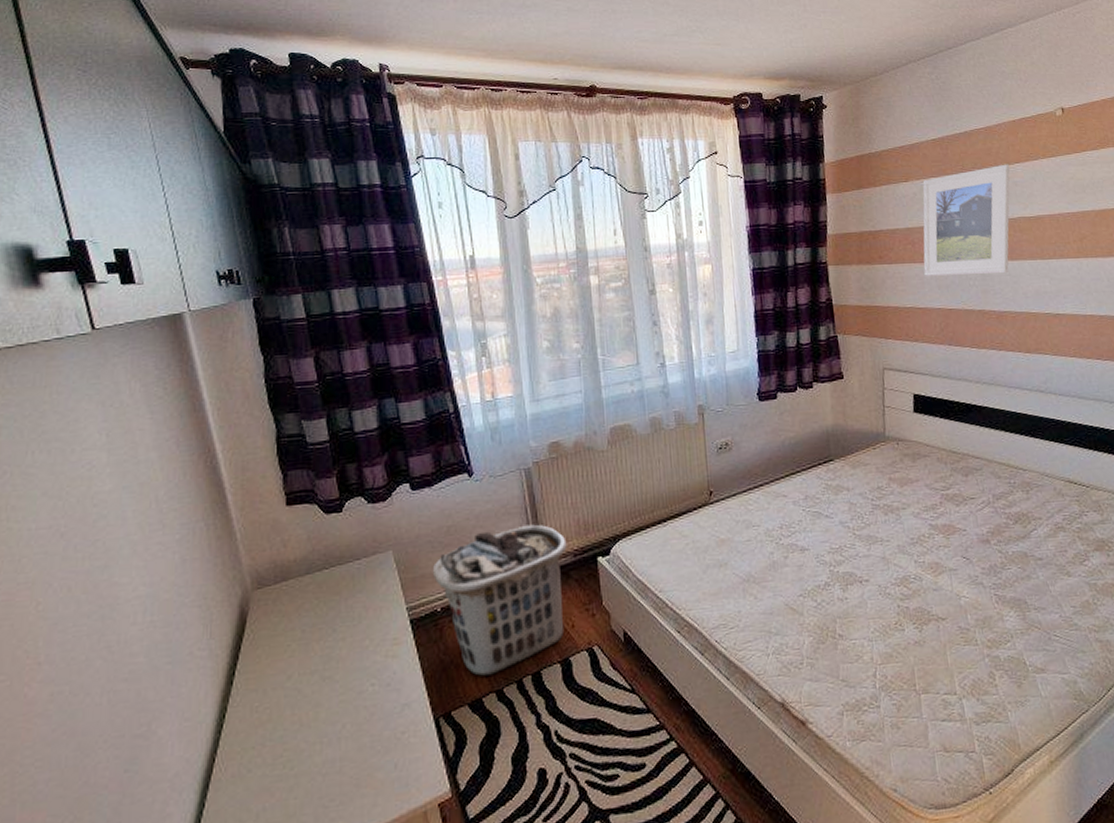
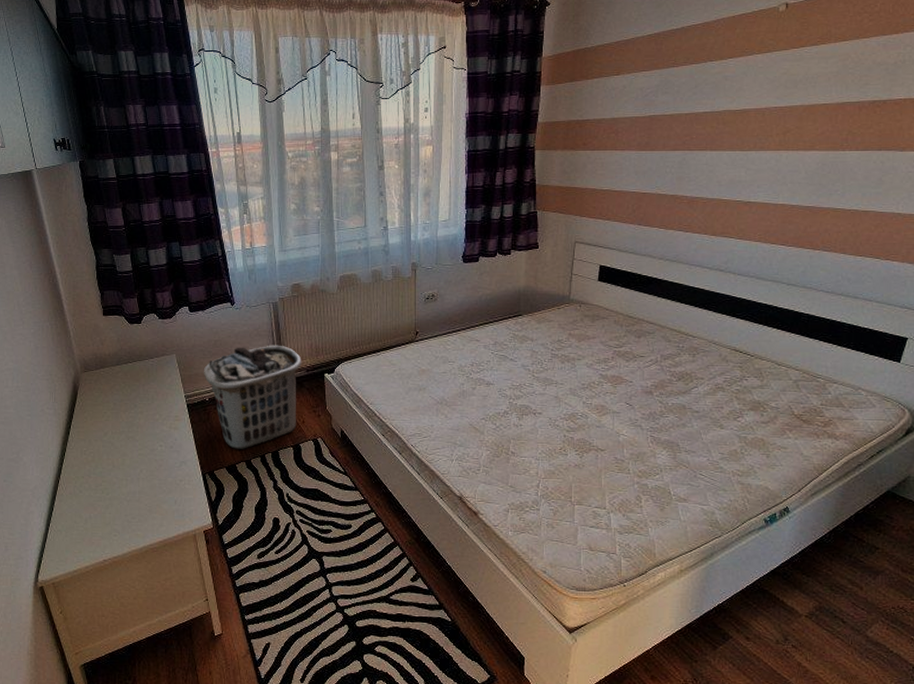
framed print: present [922,164,1010,276] -> none [624,59,723,163]

